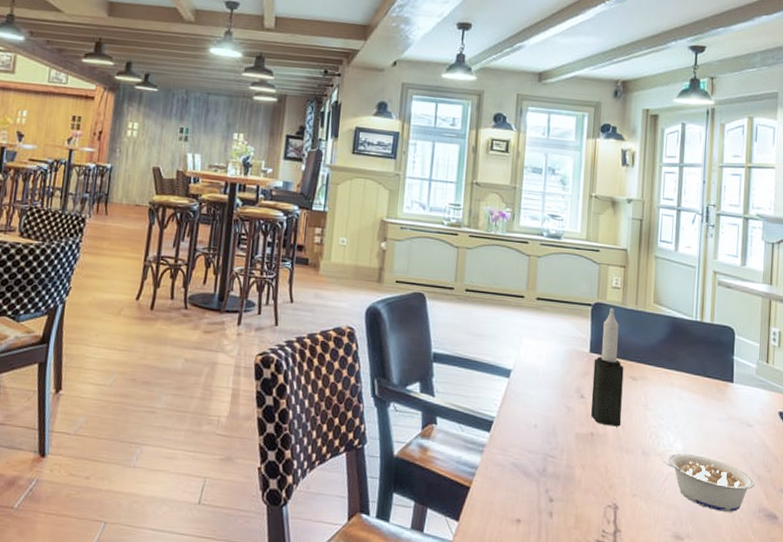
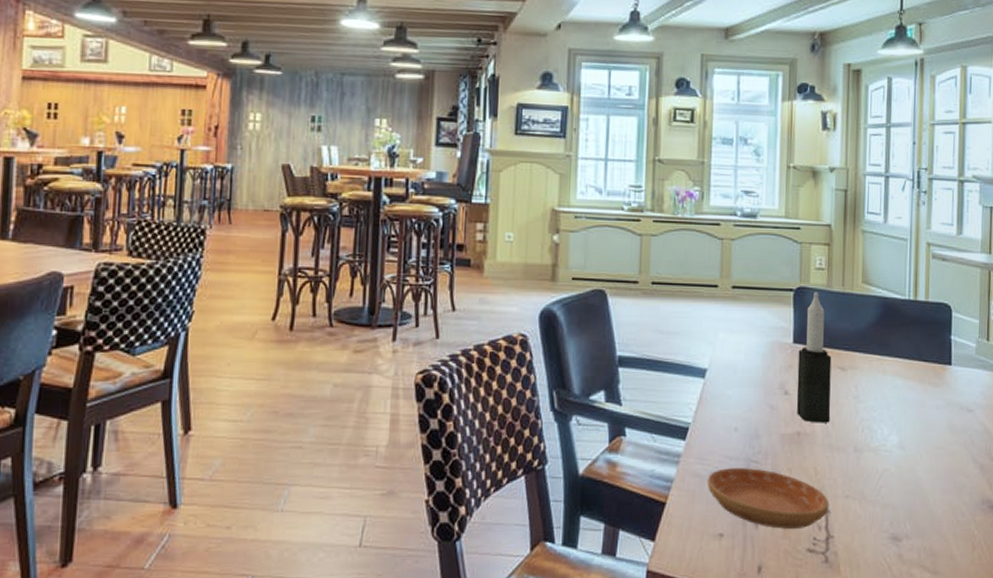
saucer: none [507,460,618,521] -> present [707,468,830,529]
legume: present [663,453,755,512] -> none [877,446,977,507]

